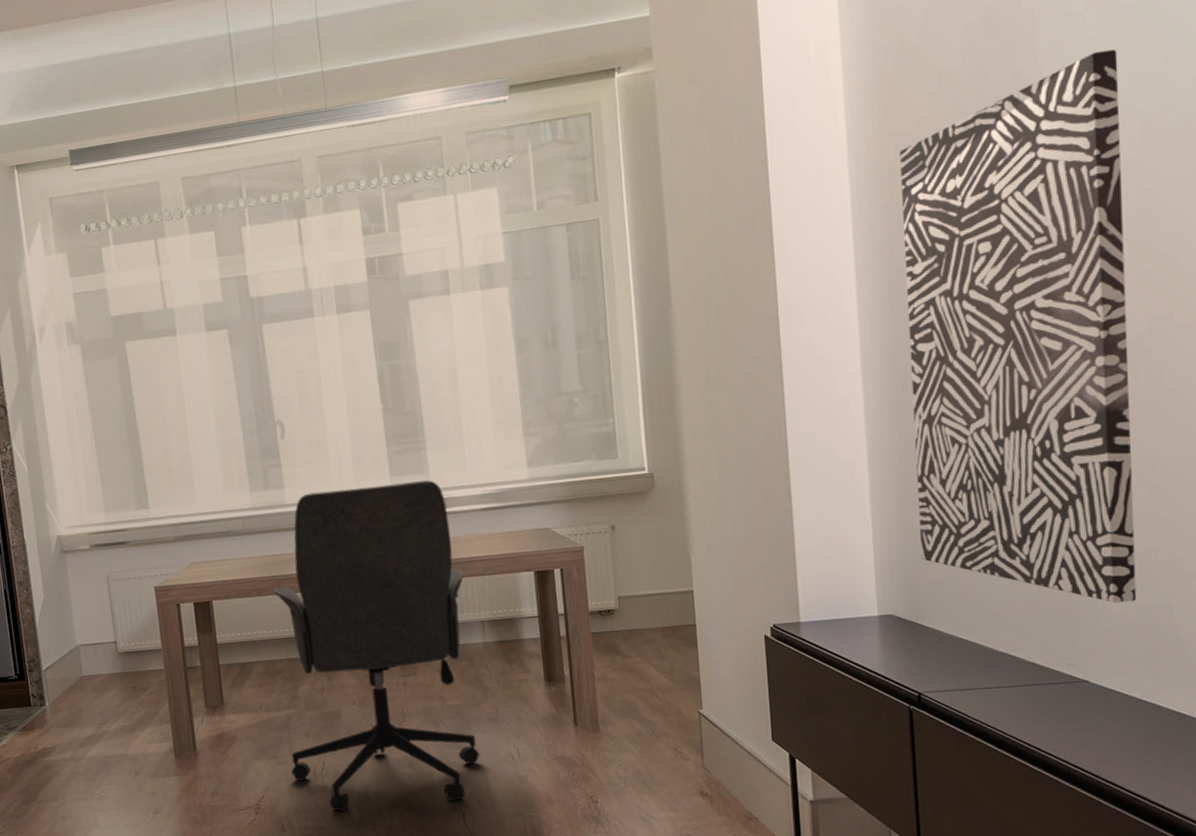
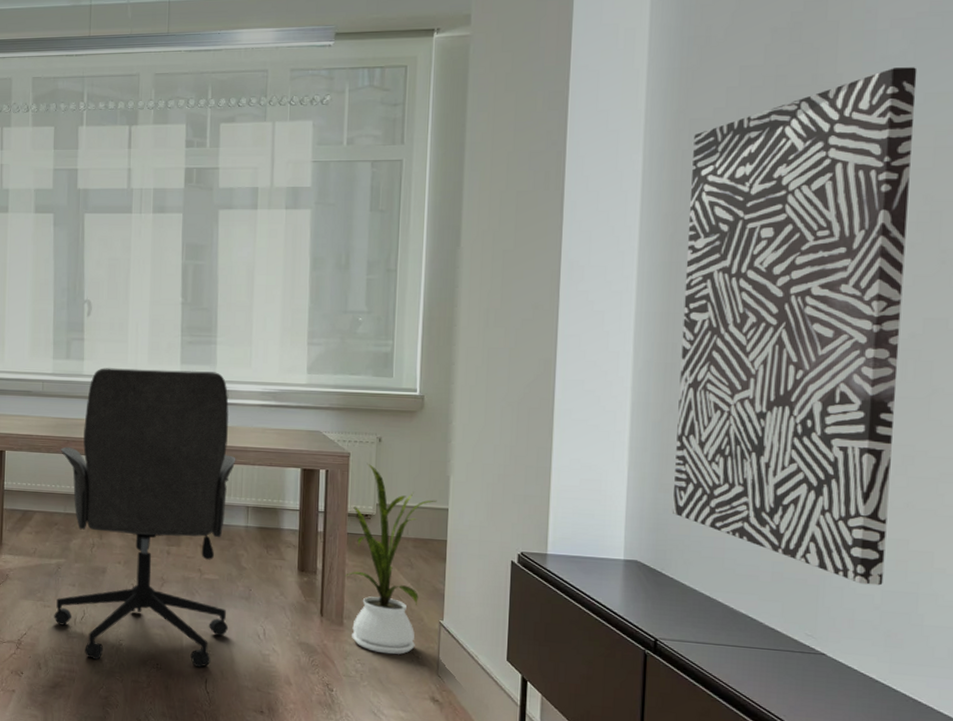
house plant: none [593,555,681,755] -> present [345,464,437,655]

